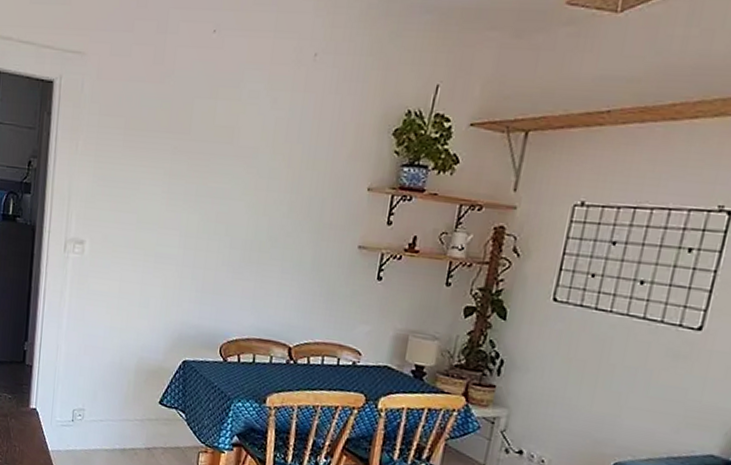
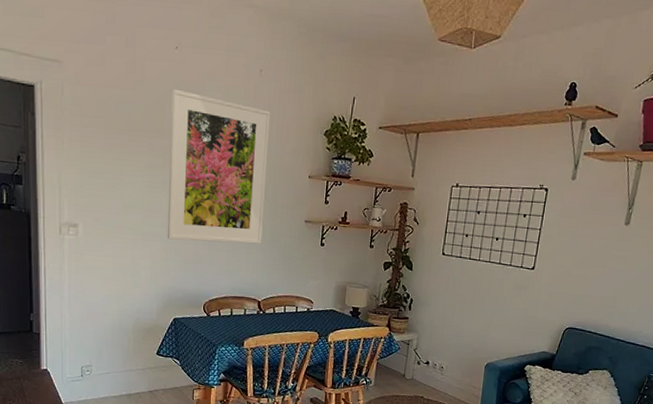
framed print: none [183,80,324,274] -> present [167,89,270,244]

